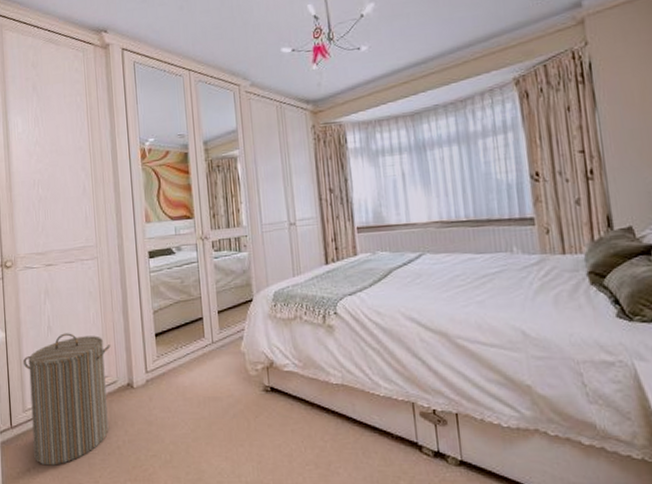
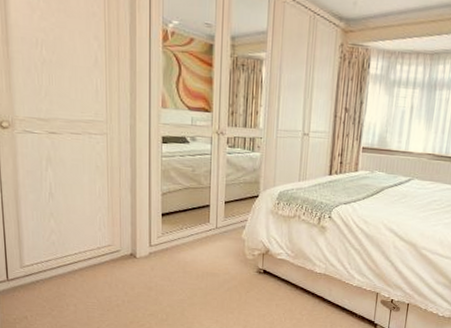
laundry hamper: present [22,333,111,466] -> none [20,201,116,316]

